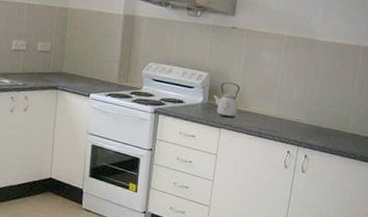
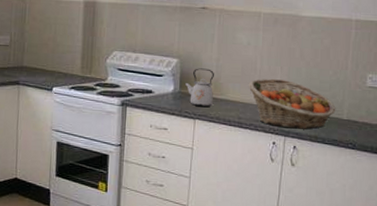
fruit basket: none [269,94,343,141] -> present [248,78,336,130]

